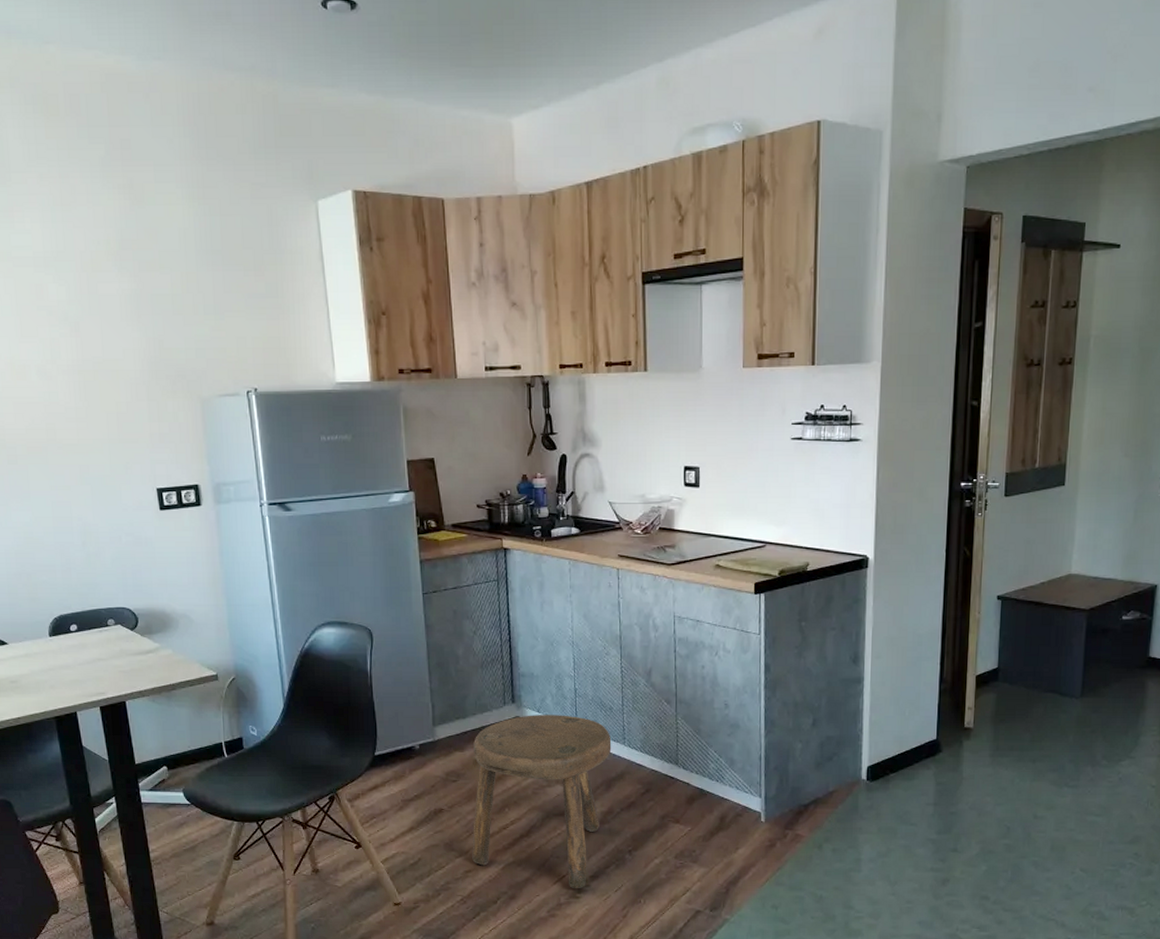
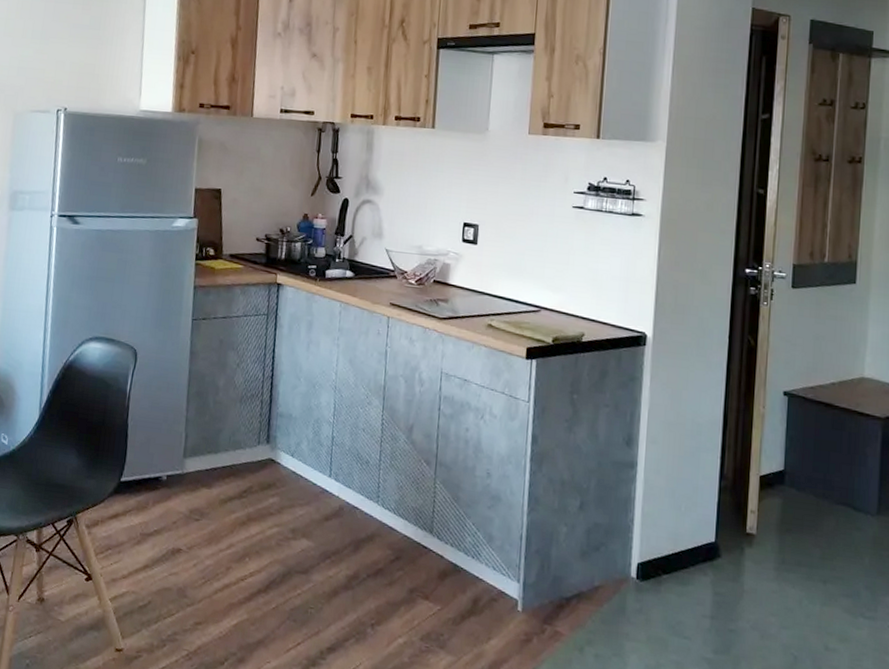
stool: present [472,715,612,889] -> none [204,458,365,661]

